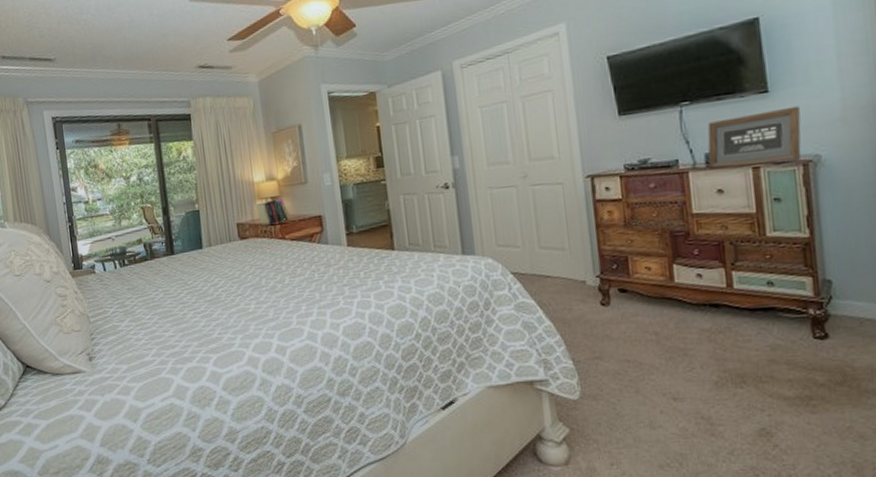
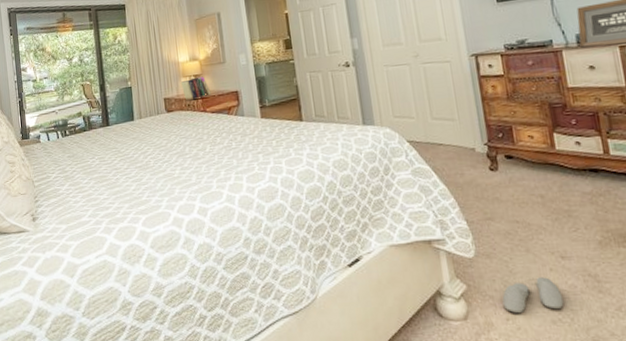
slippers: none [607,420,673,459] -> present [502,277,564,314]

